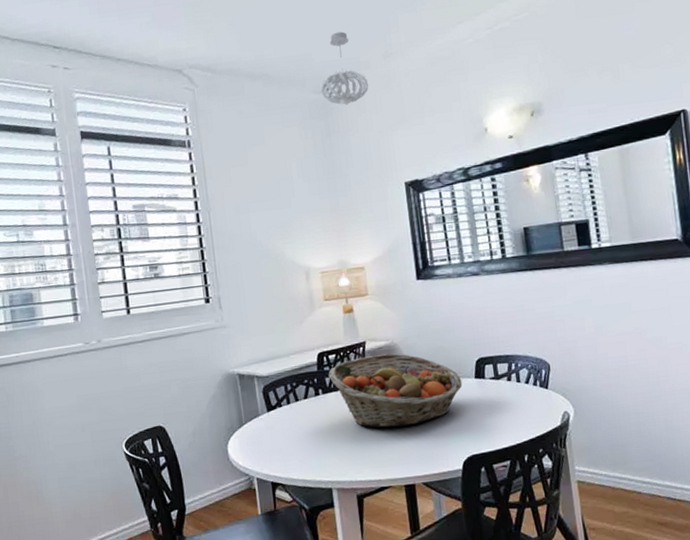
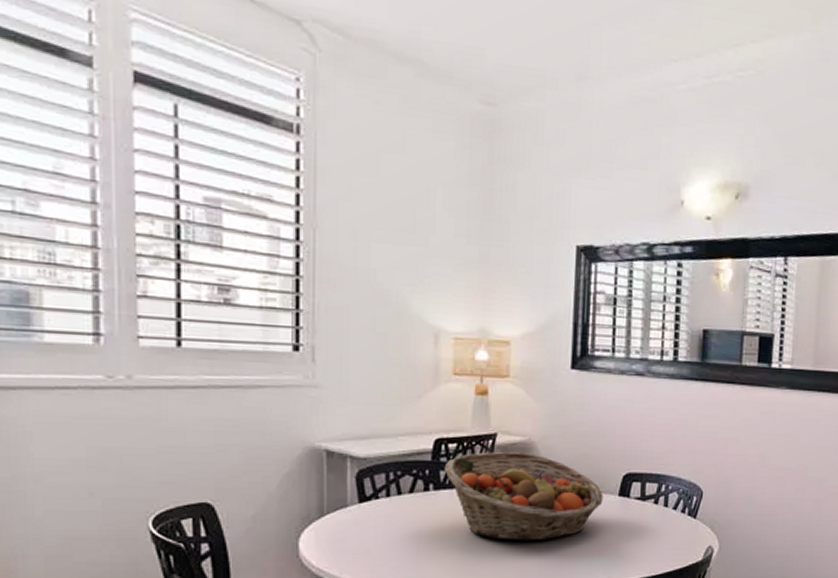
pendant light: present [321,31,369,105] -> none [490,28,553,129]

